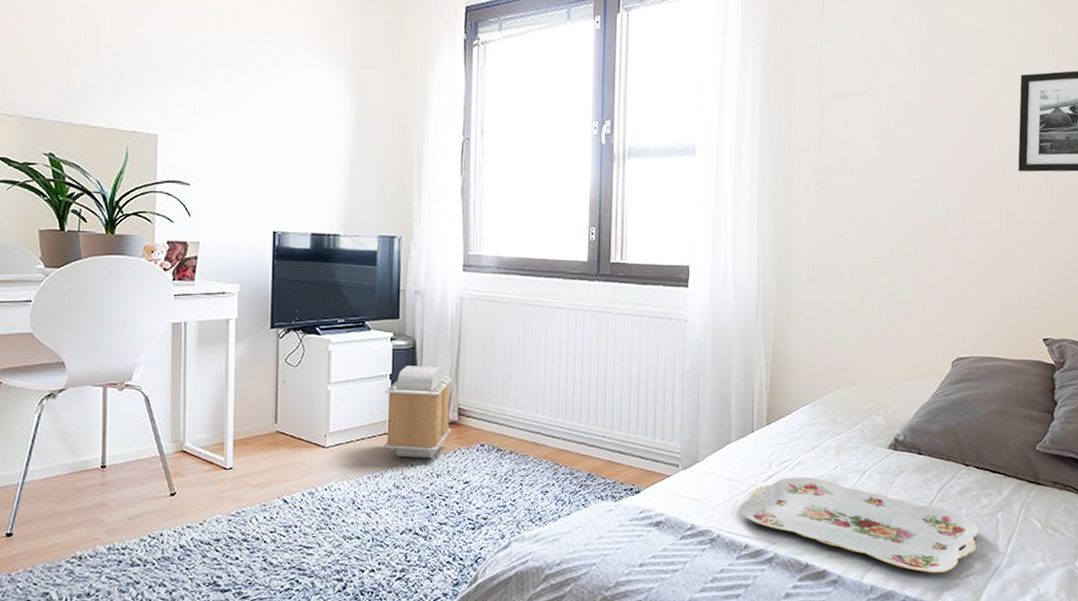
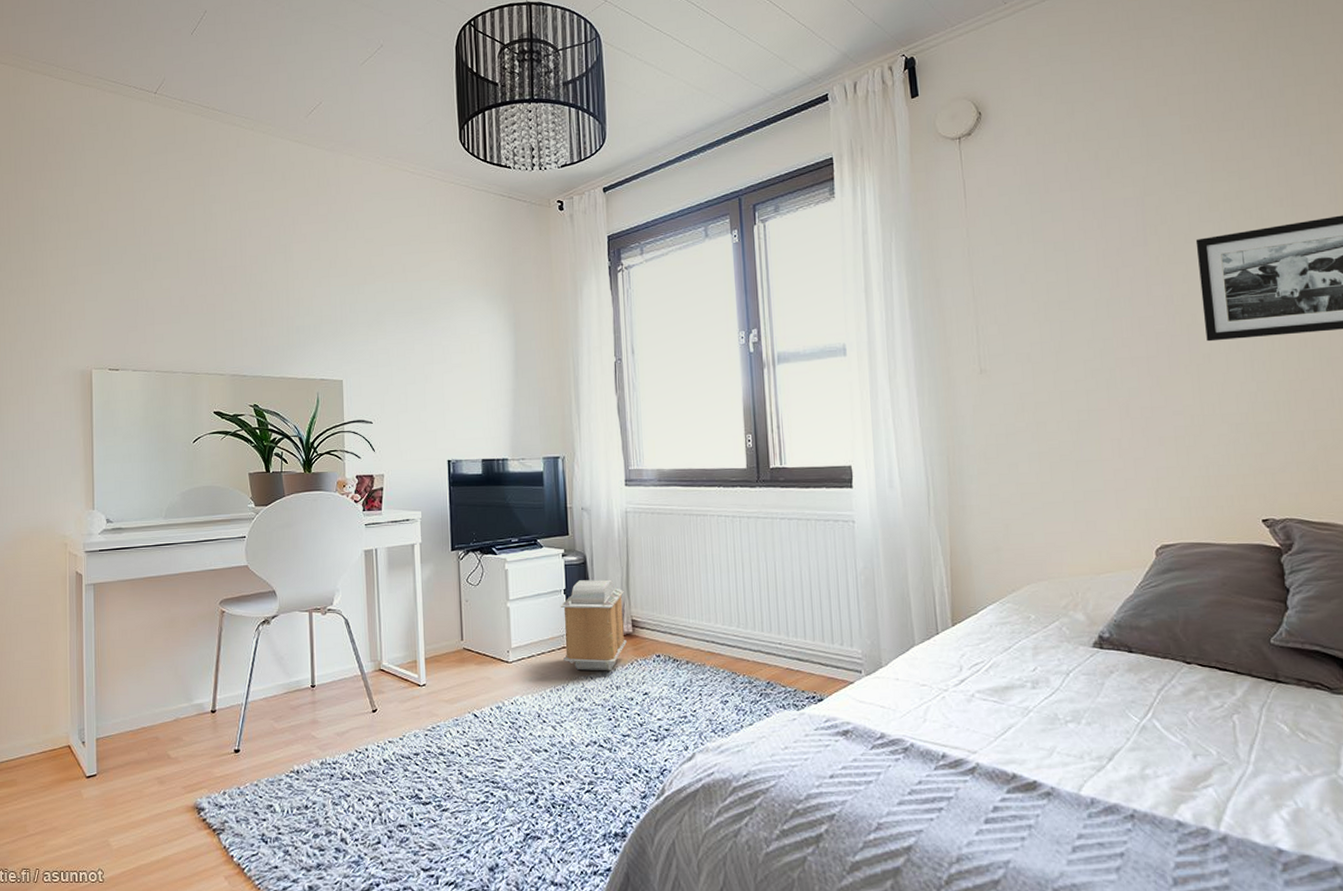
serving tray: present [738,477,980,573] -> none [931,680,1214,784]

